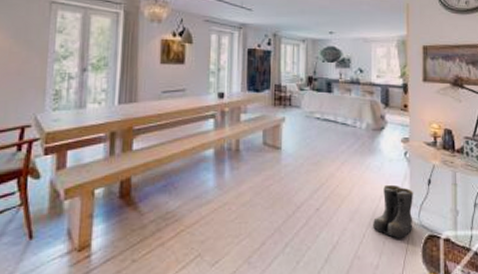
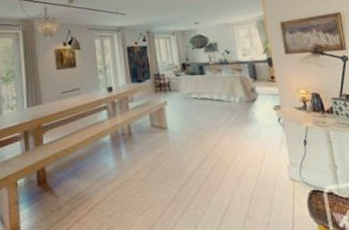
boots: present [372,184,414,239] -> none [258,148,297,197]

